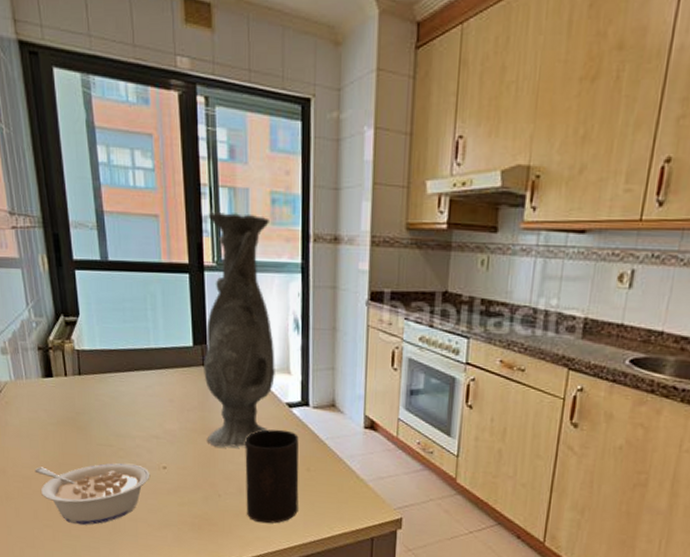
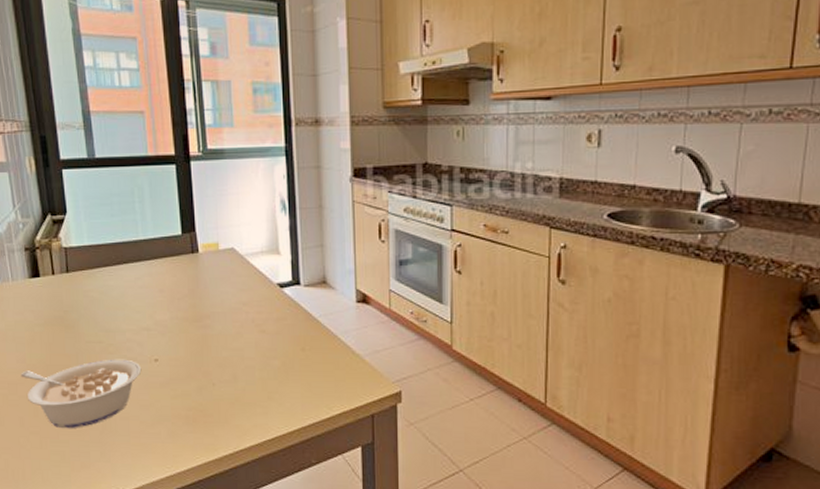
vase: present [204,212,275,447] -> none [192,104,265,333]
cup: present [245,429,299,524] -> none [238,310,295,410]

